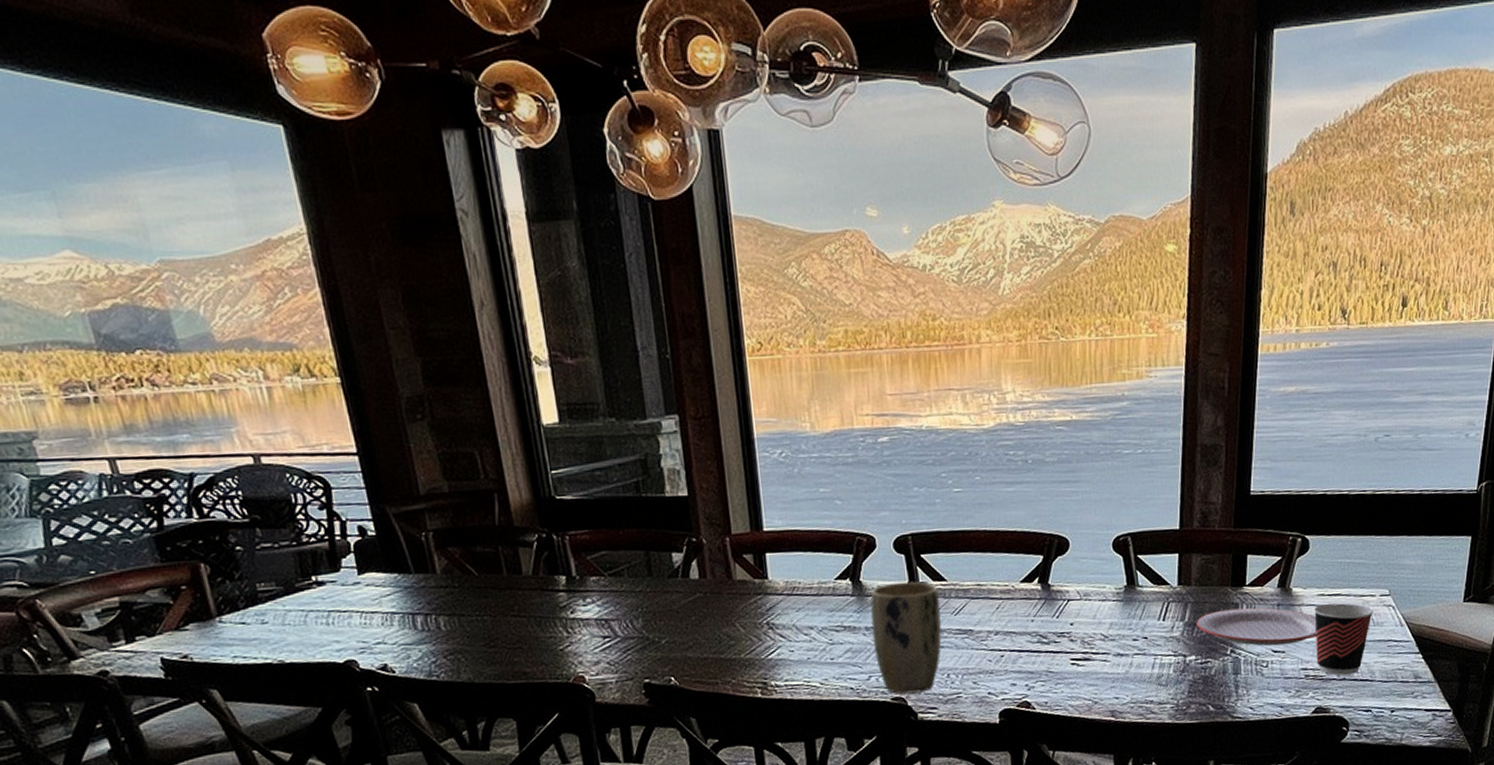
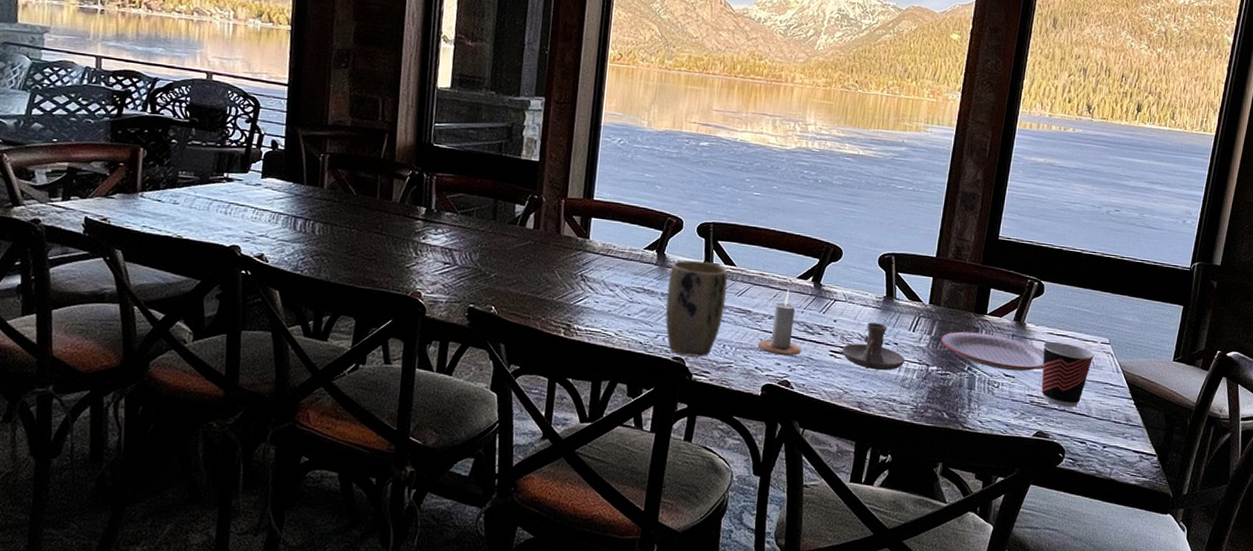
candle: none [987,596,1039,674] -> present [758,288,802,356]
candle holder: none [1084,618,1158,672] -> present [842,322,905,371]

